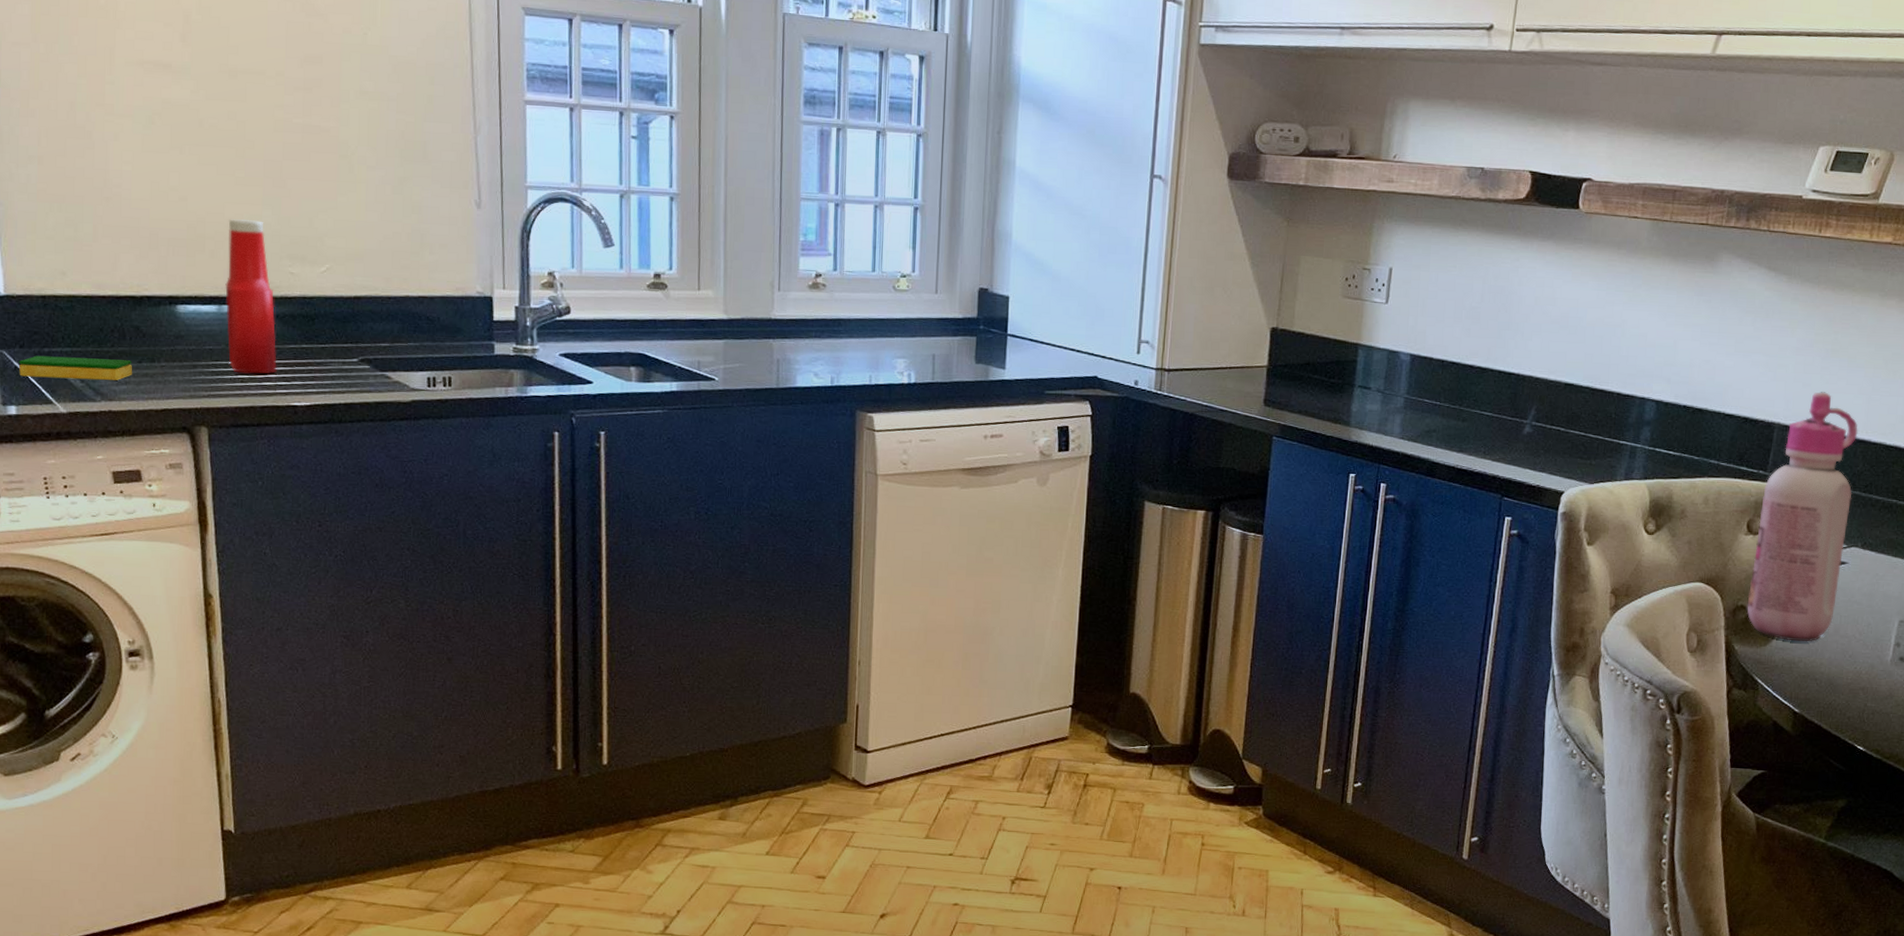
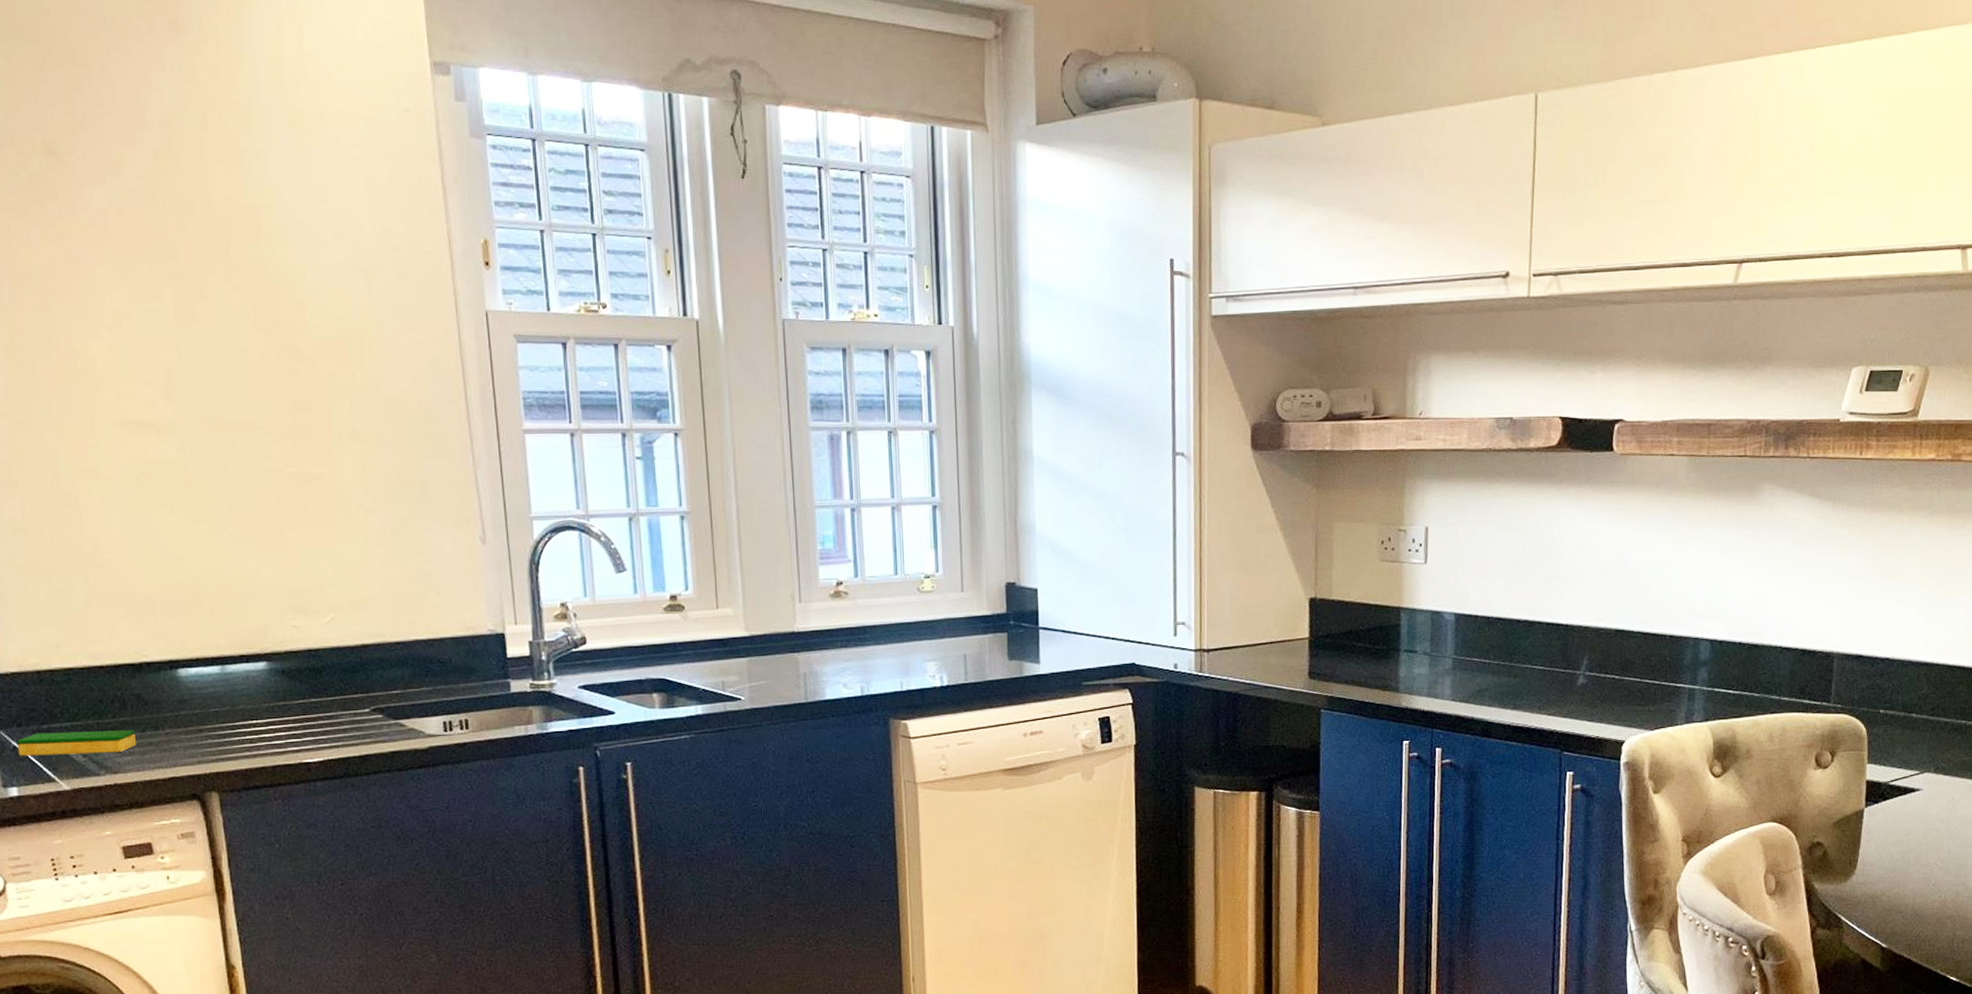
ketchup bottle: present [225,219,277,375] -> none [226,575,286,734]
glue bottle: present [1747,392,1858,642] -> none [1823,616,1920,875]

